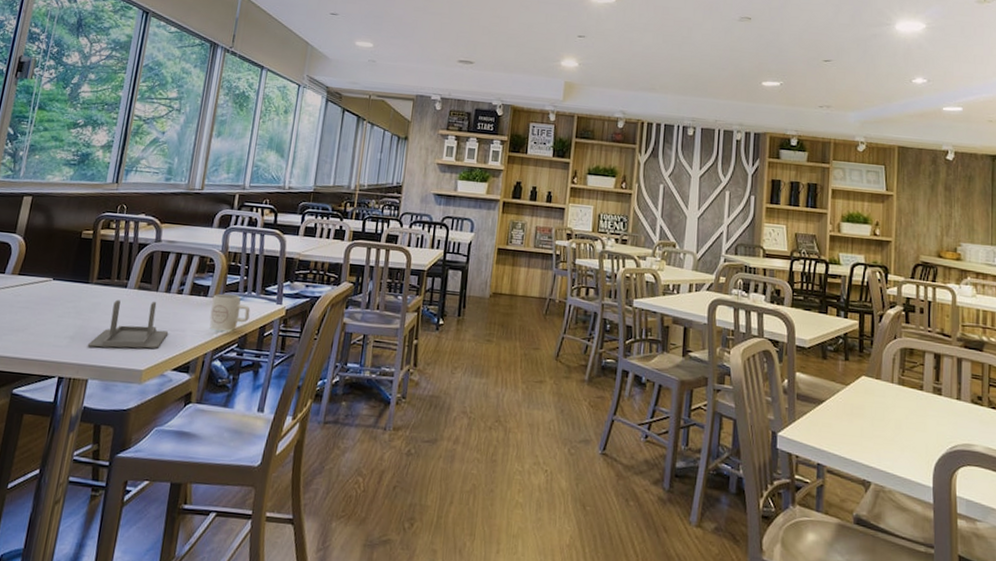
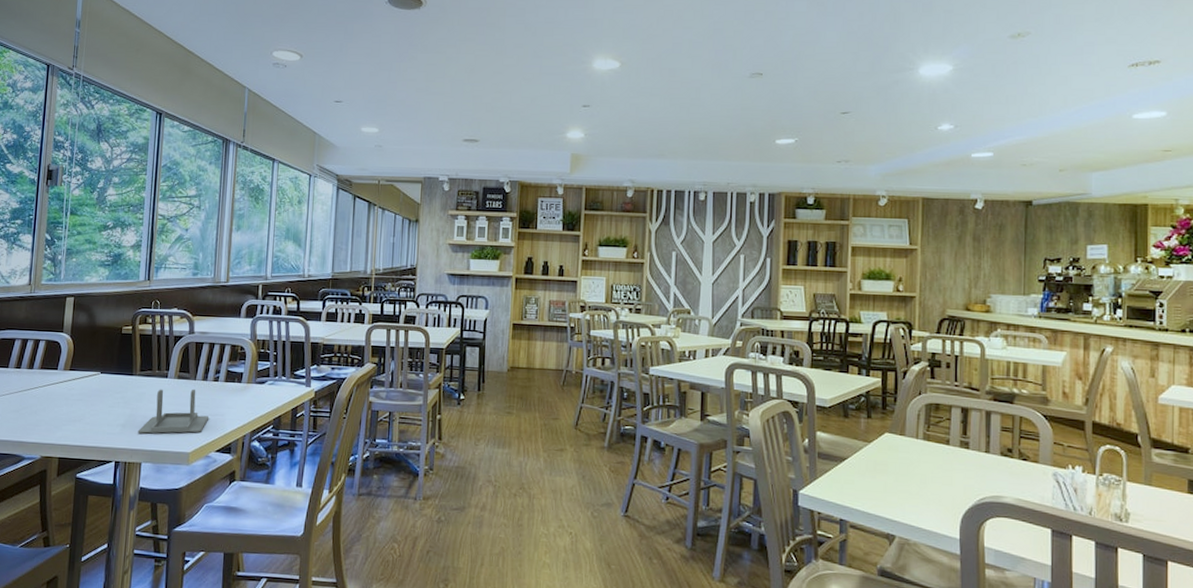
mug: present [209,293,251,332] -> none [245,379,282,415]

